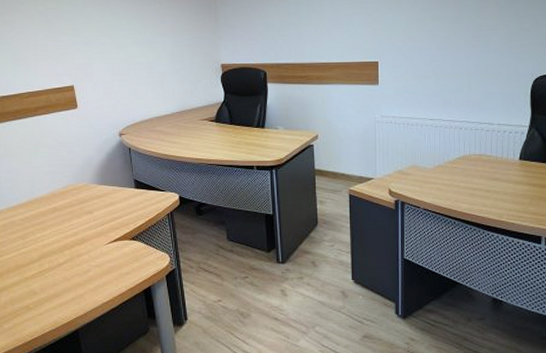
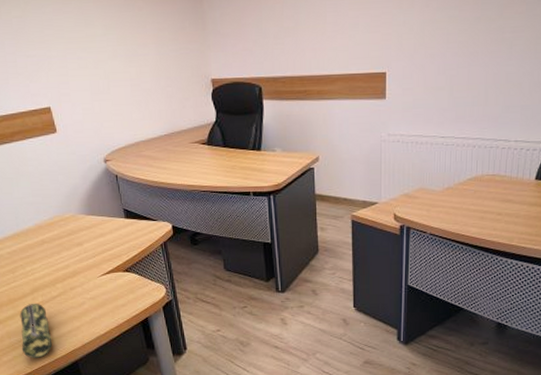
pencil case: none [23,269,55,326] -> present [19,303,52,358]

